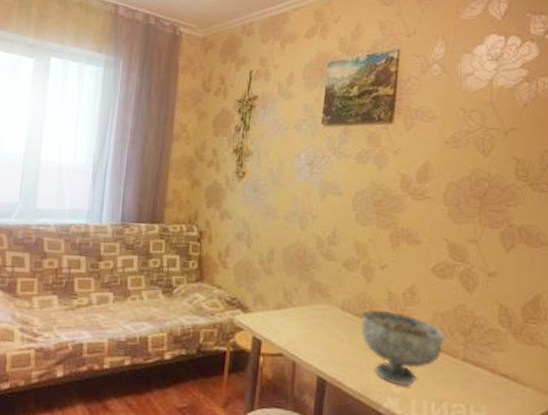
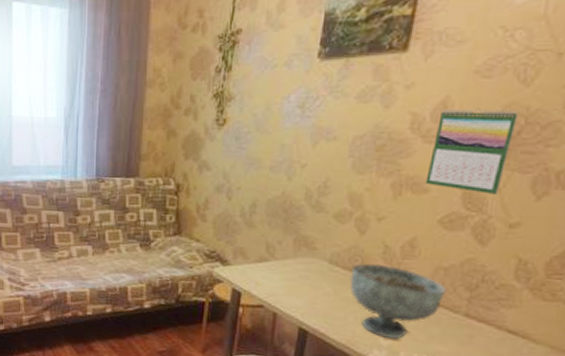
calendar: none [417,172,482,246] -> present [425,108,518,194]

